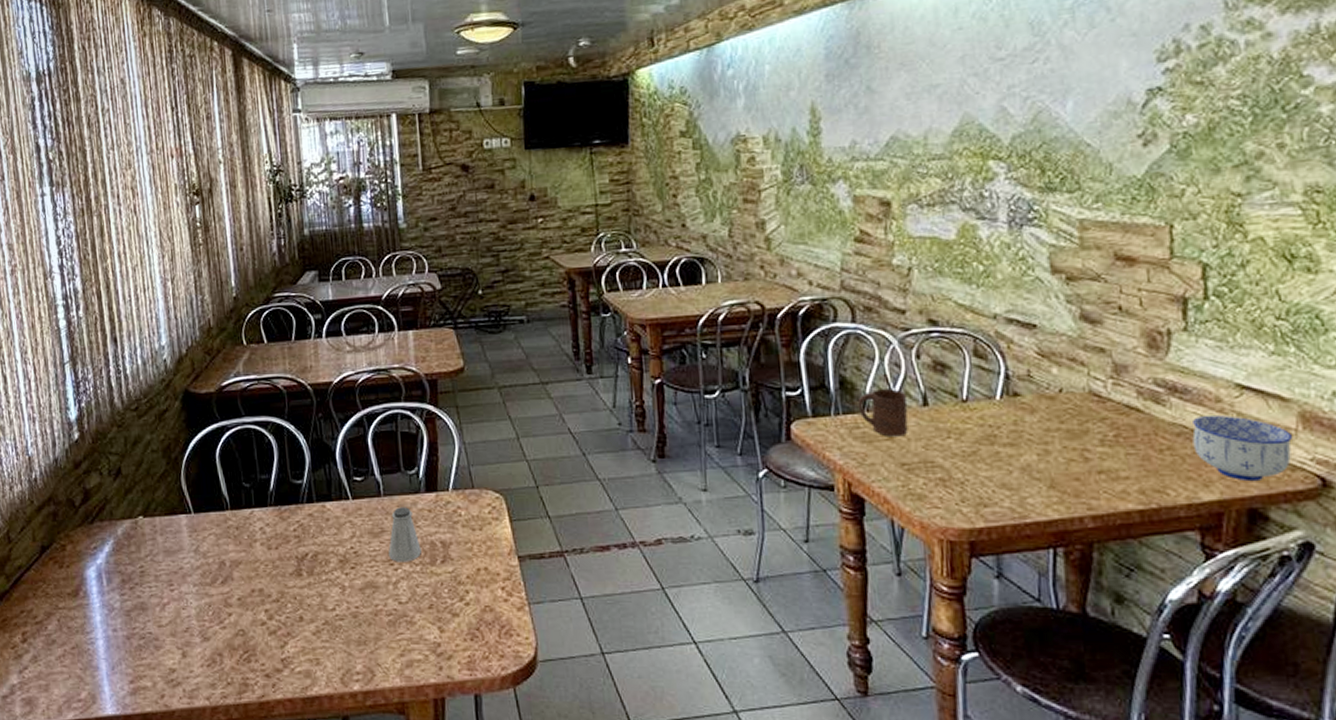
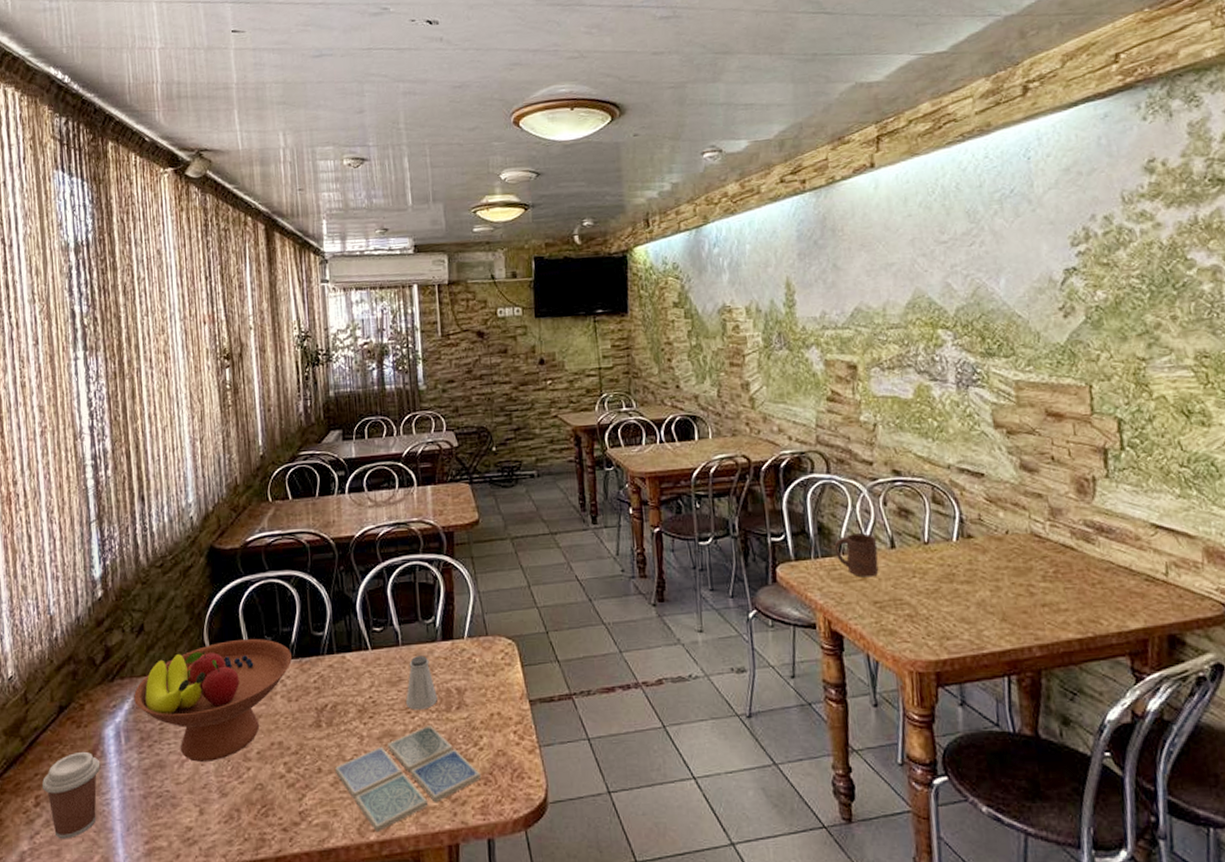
coffee cup: none [28,591,84,675] -> present [42,751,101,839]
fruit bowl: none [114,485,271,606] -> present [134,639,292,762]
drink coaster: none [317,578,468,683] -> present [335,725,482,833]
bowl: present [1192,415,1293,482] -> none [1118,552,1201,611]

